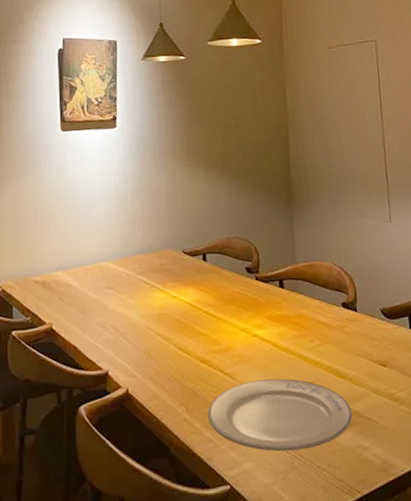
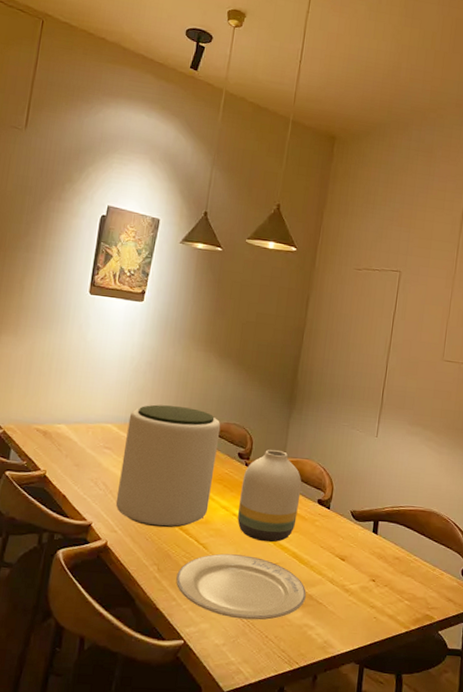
plant pot: none [125,229,227,364] -> present [116,404,221,528]
vase: none [256,257,324,361] -> present [237,450,302,543]

